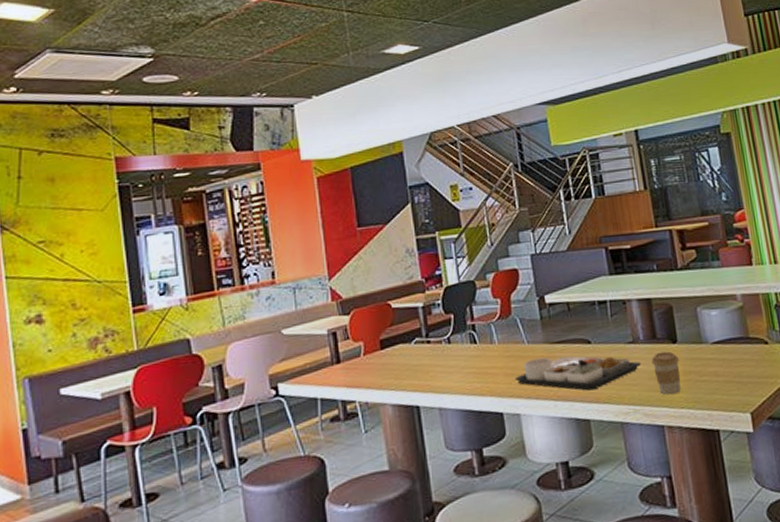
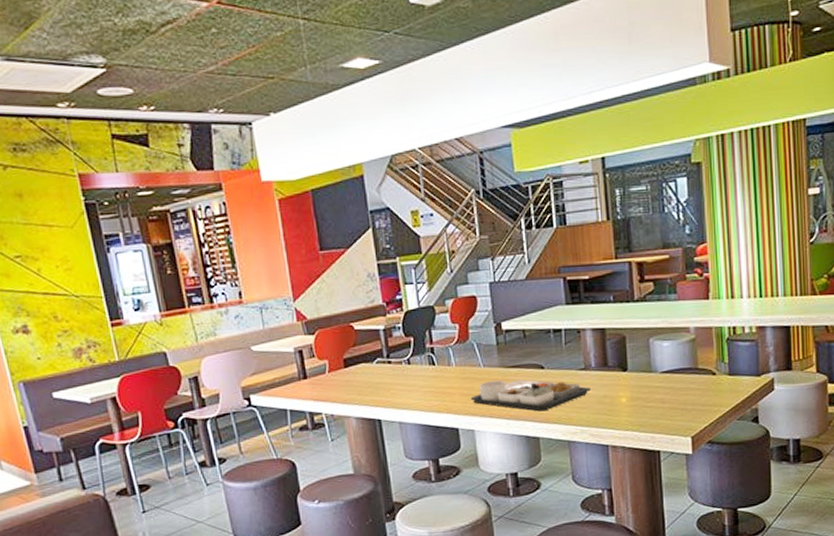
coffee cup: present [651,351,681,395] -> none [601,378,628,419]

